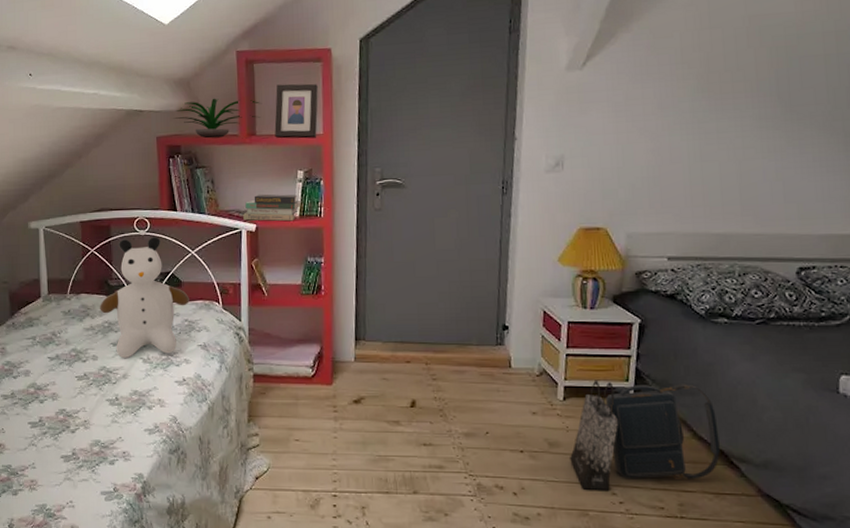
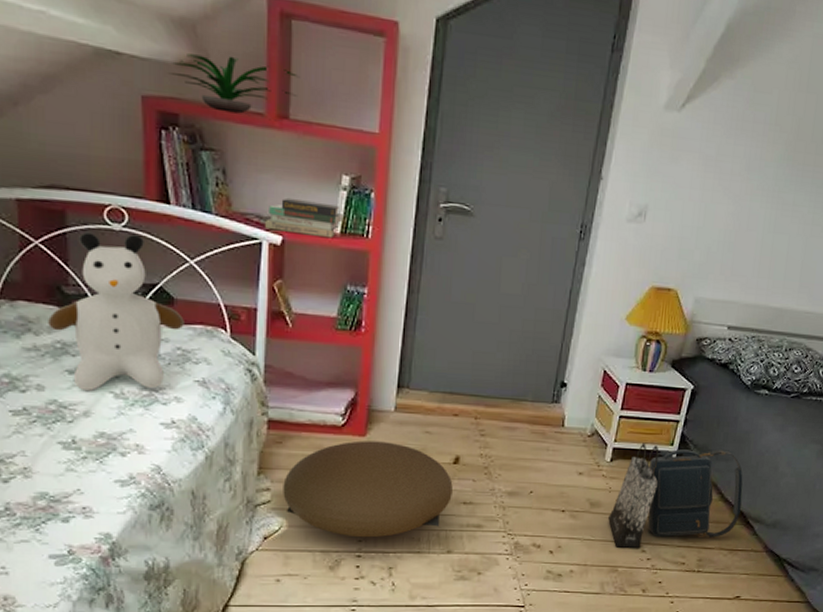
pouf: none [268,389,413,479] -> present [283,440,453,538]
picture frame: present [274,83,318,139] -> none [315,55,377,137]

